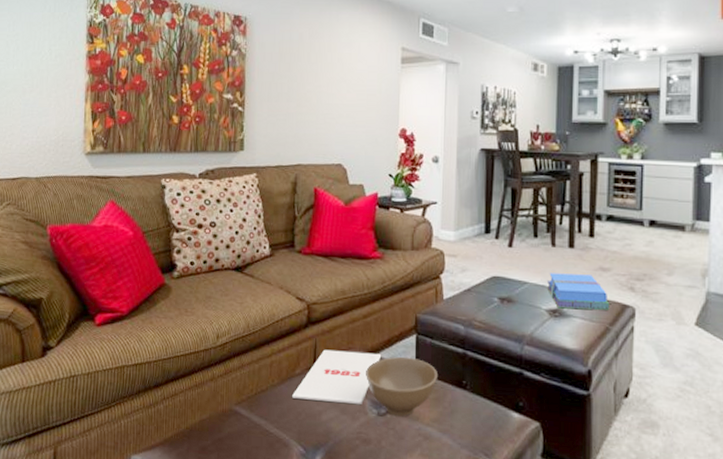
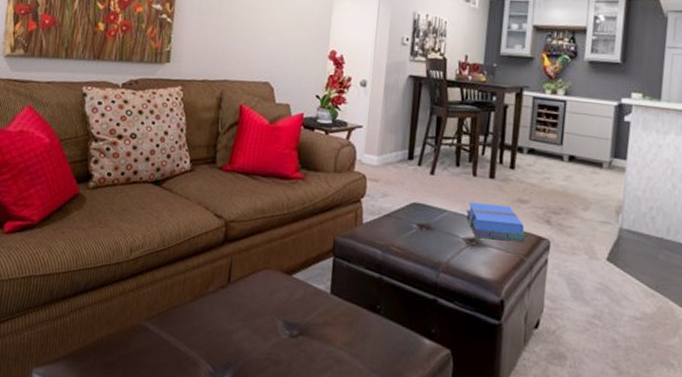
magazine: present [292,349,382,405] -> none [204,268,298,326]
bowl: present [366,356,439,417] -> none [280,278,353,339]

